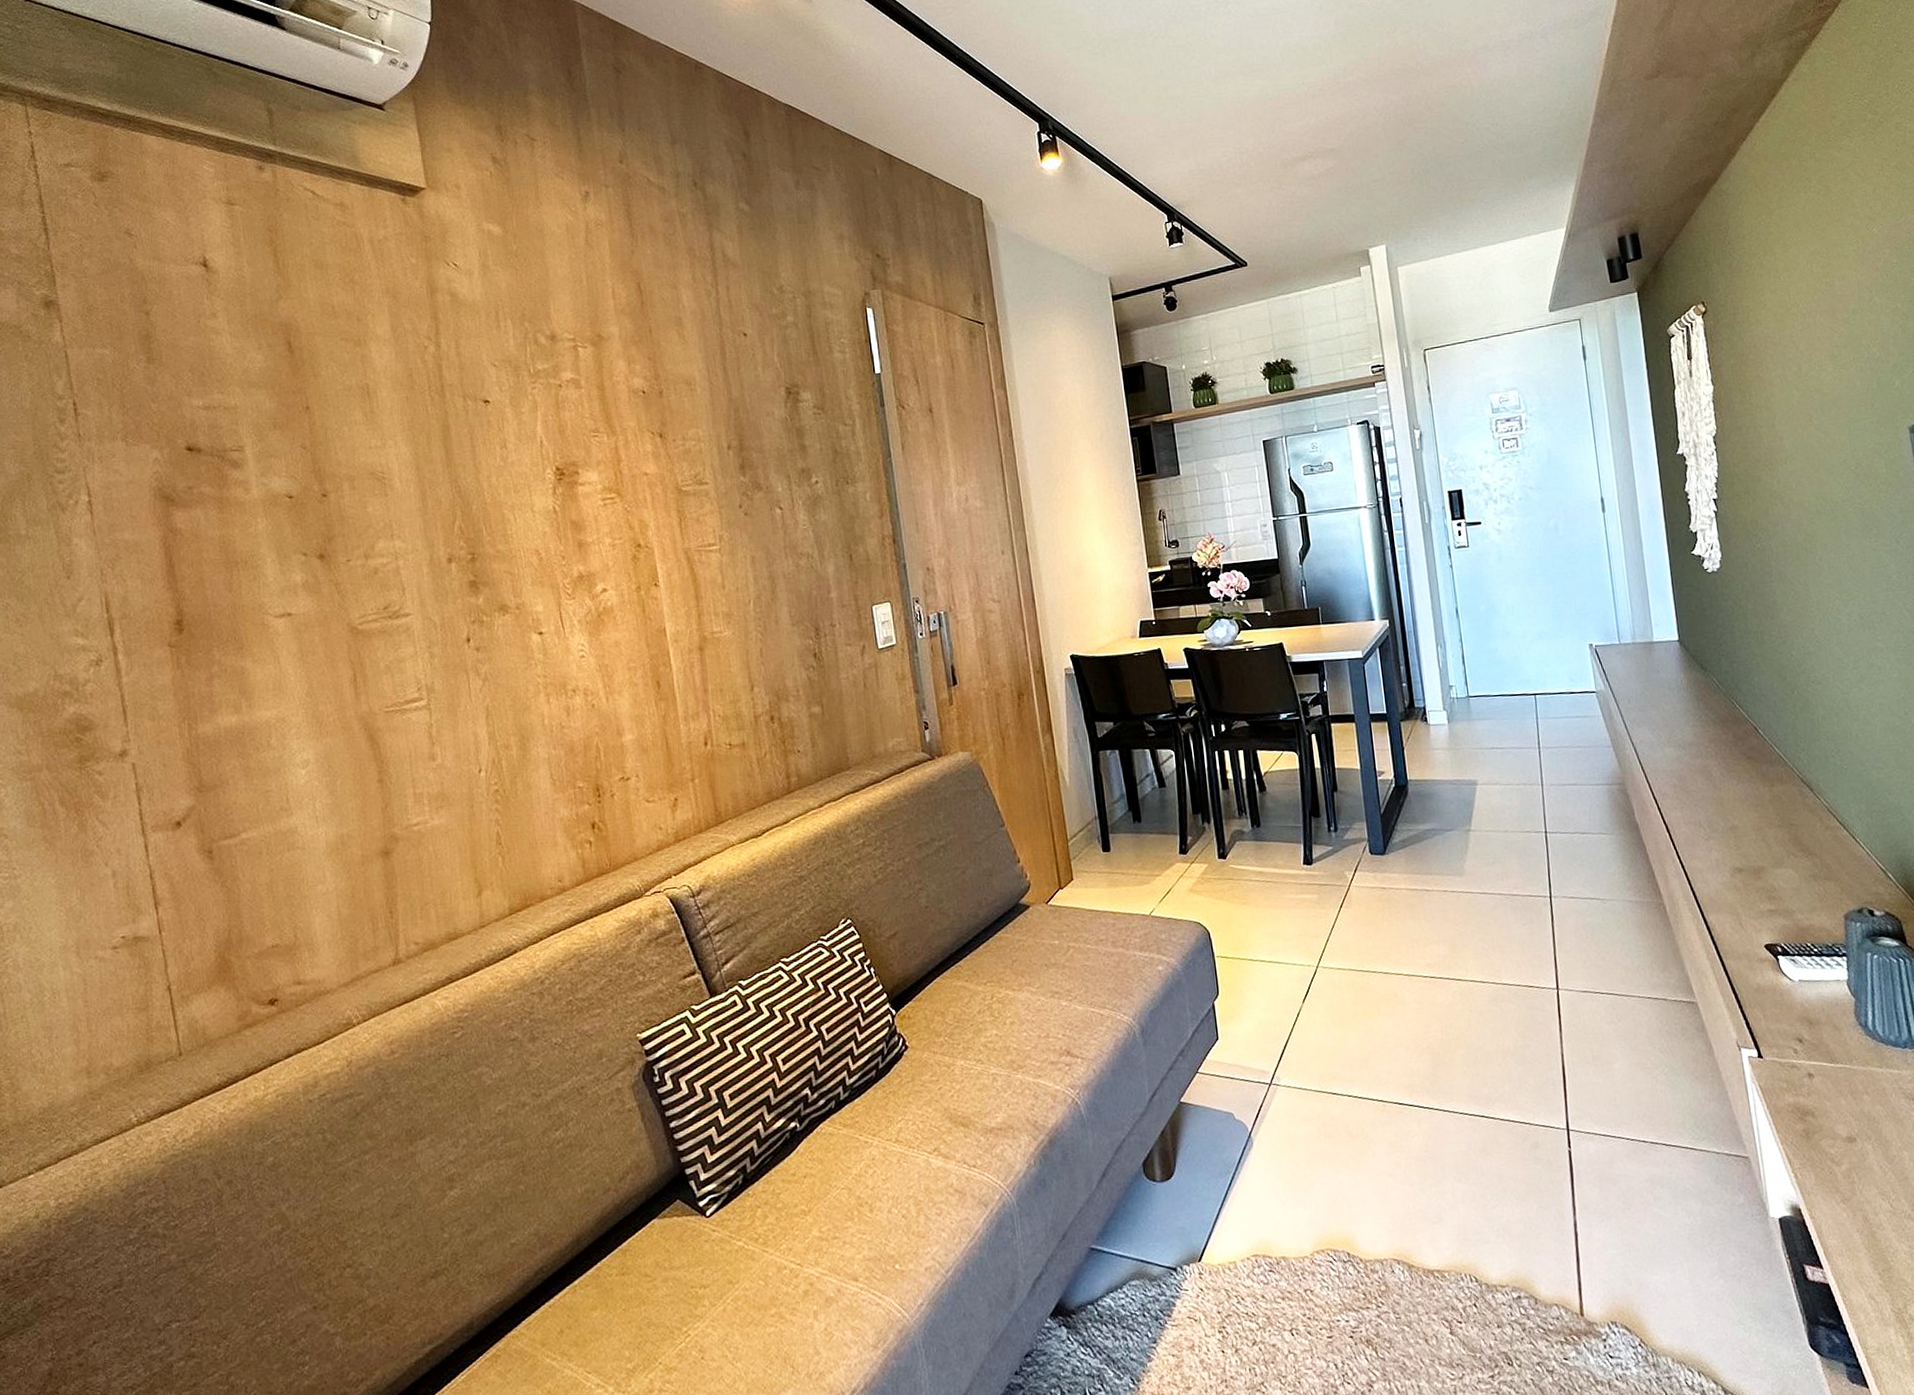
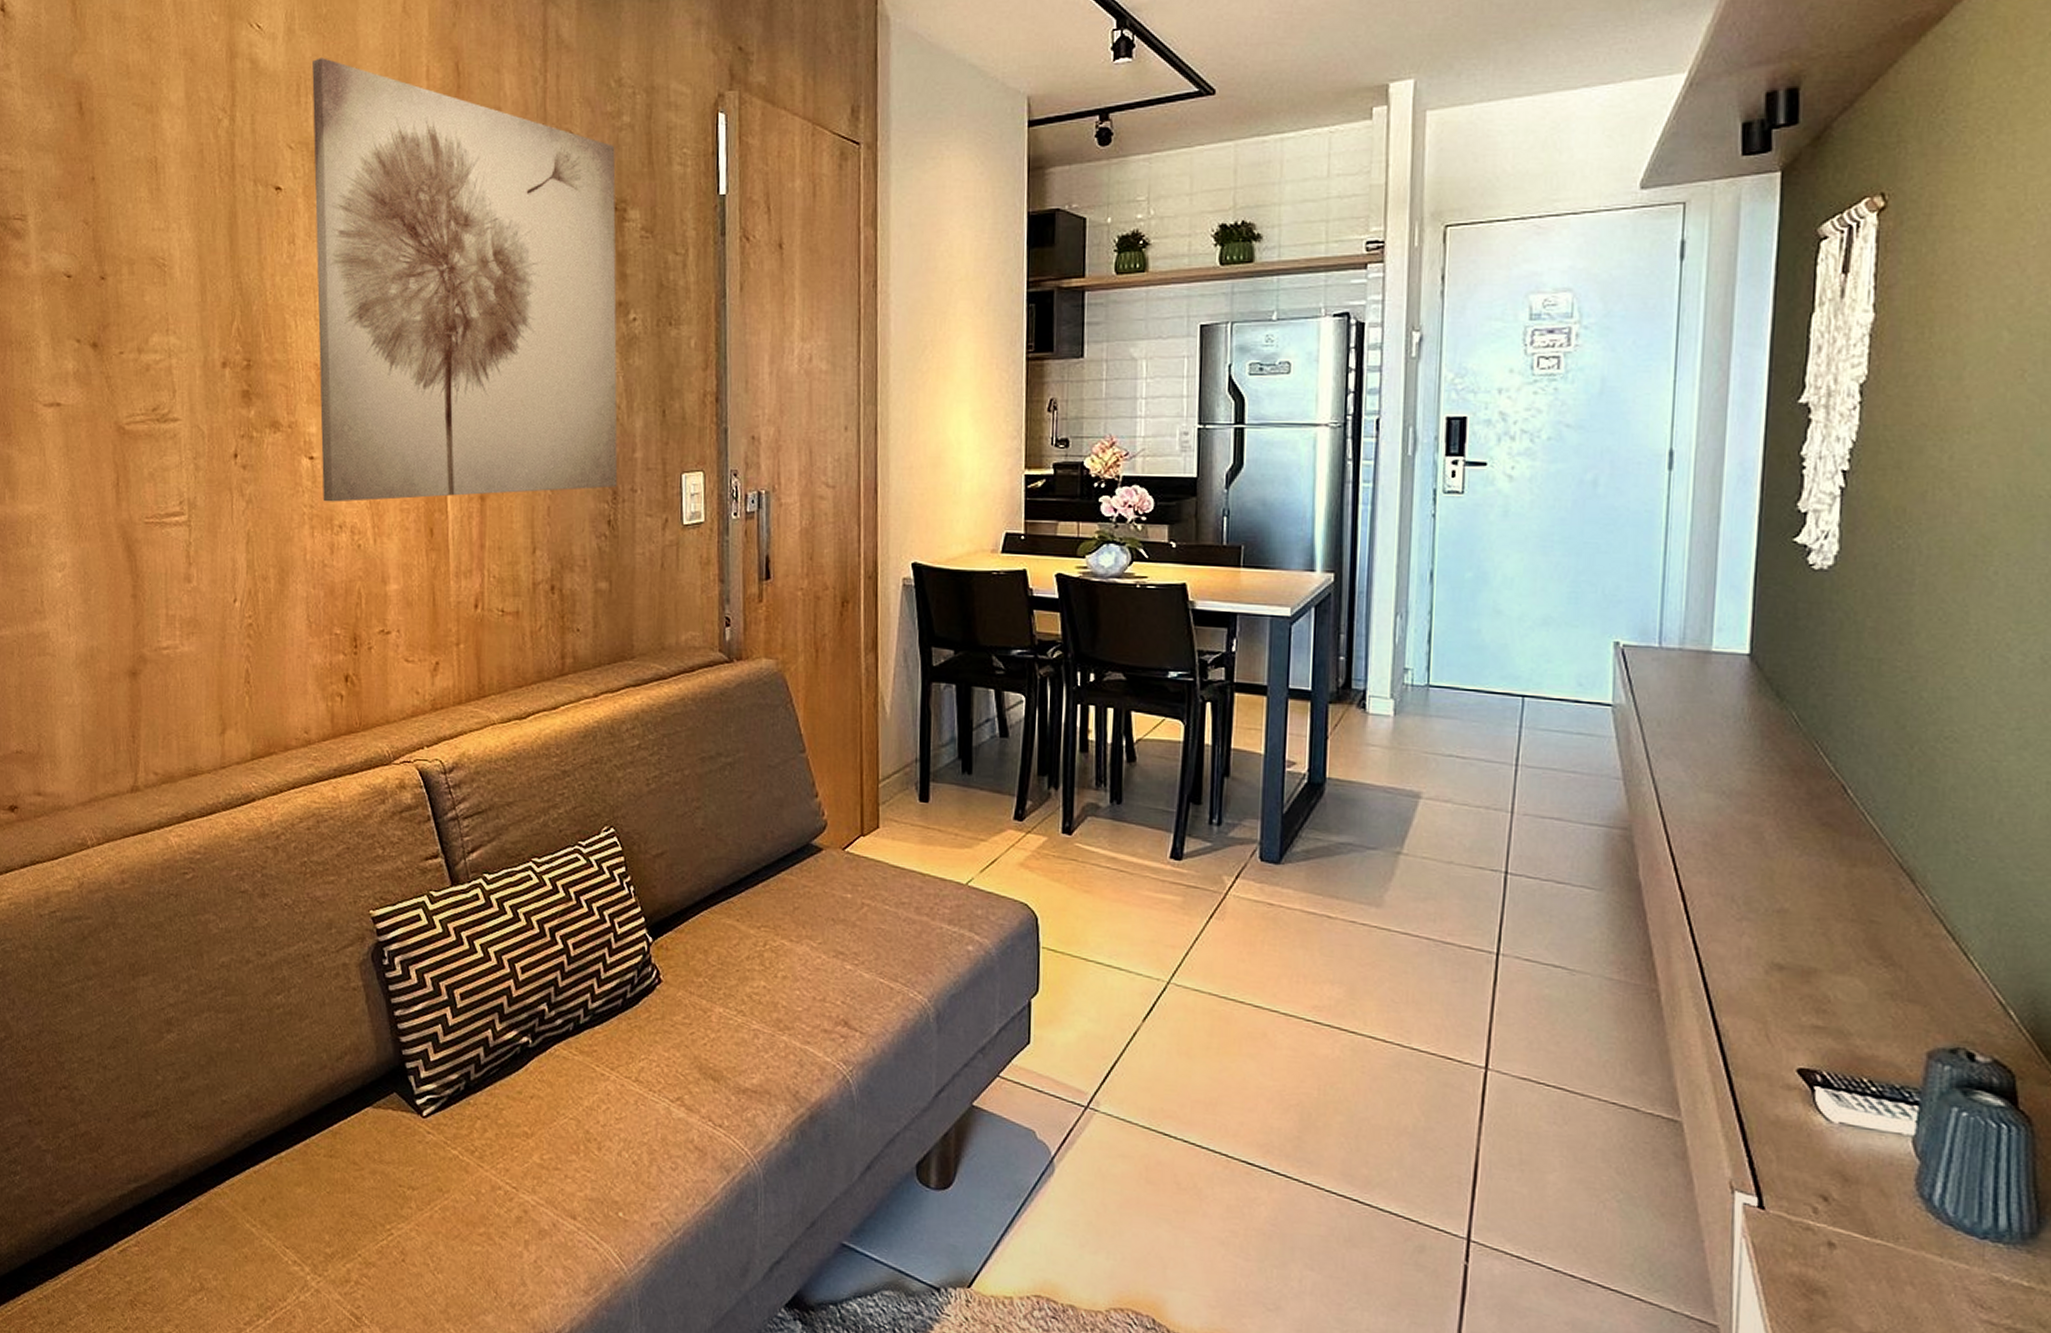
wall art: none [508,287,819,671] -> present [312,58,618,502]

